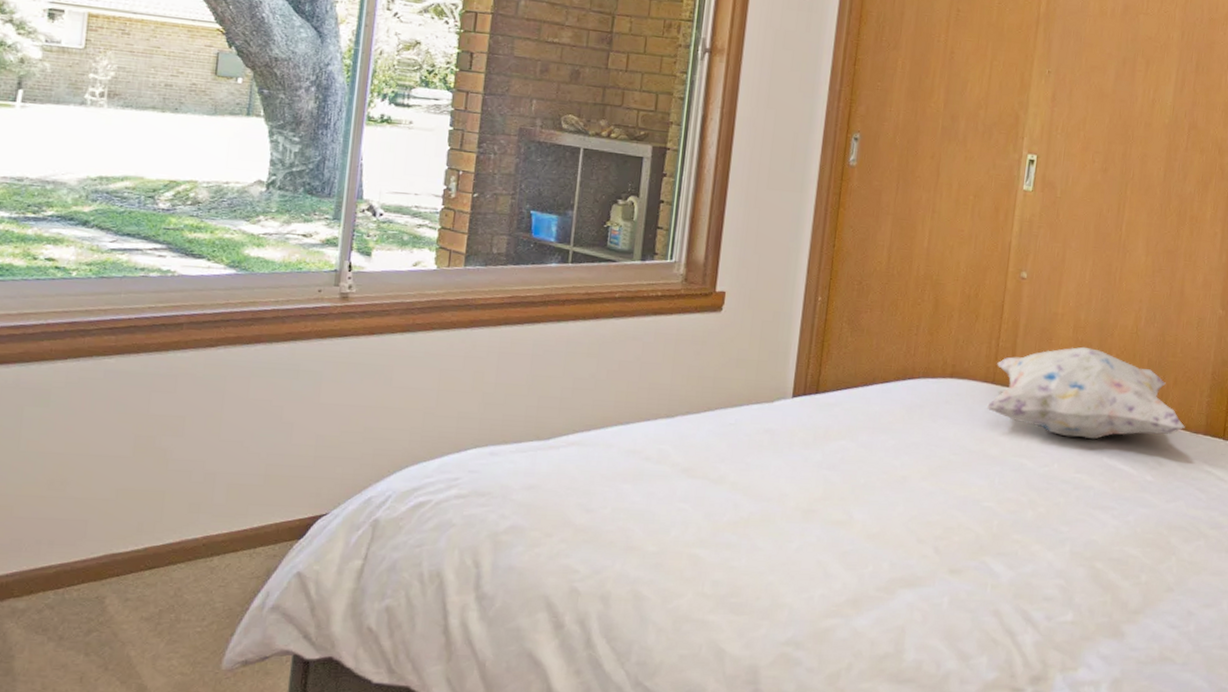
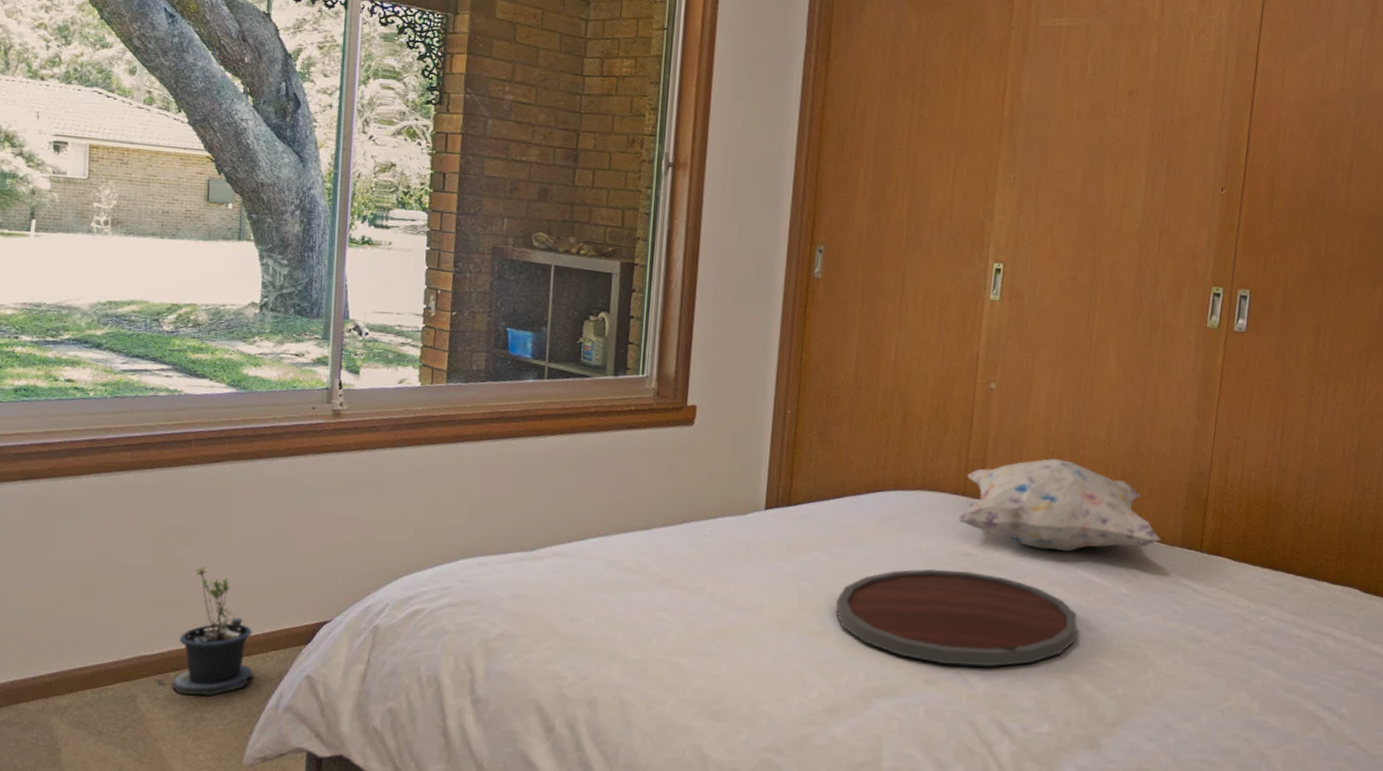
potted plant: none [126,457,240,597] -> present [155,566,255,697]
tray: none [861,456,1103,556] -> present [836,568,1077,667]

